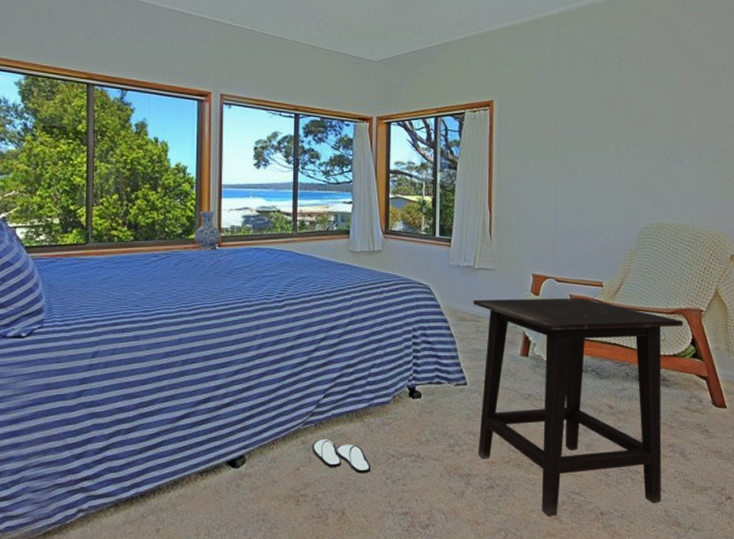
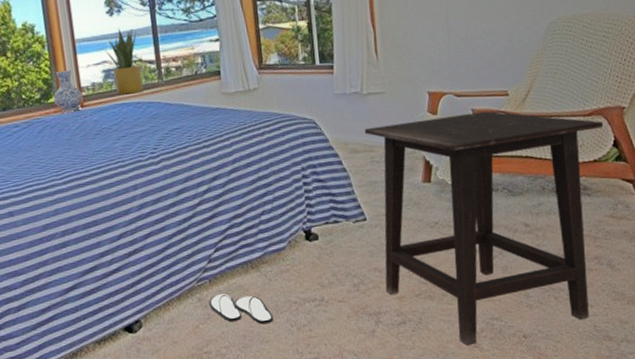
planter: none [248,179,279,241] -> present [105,27,144,95]

